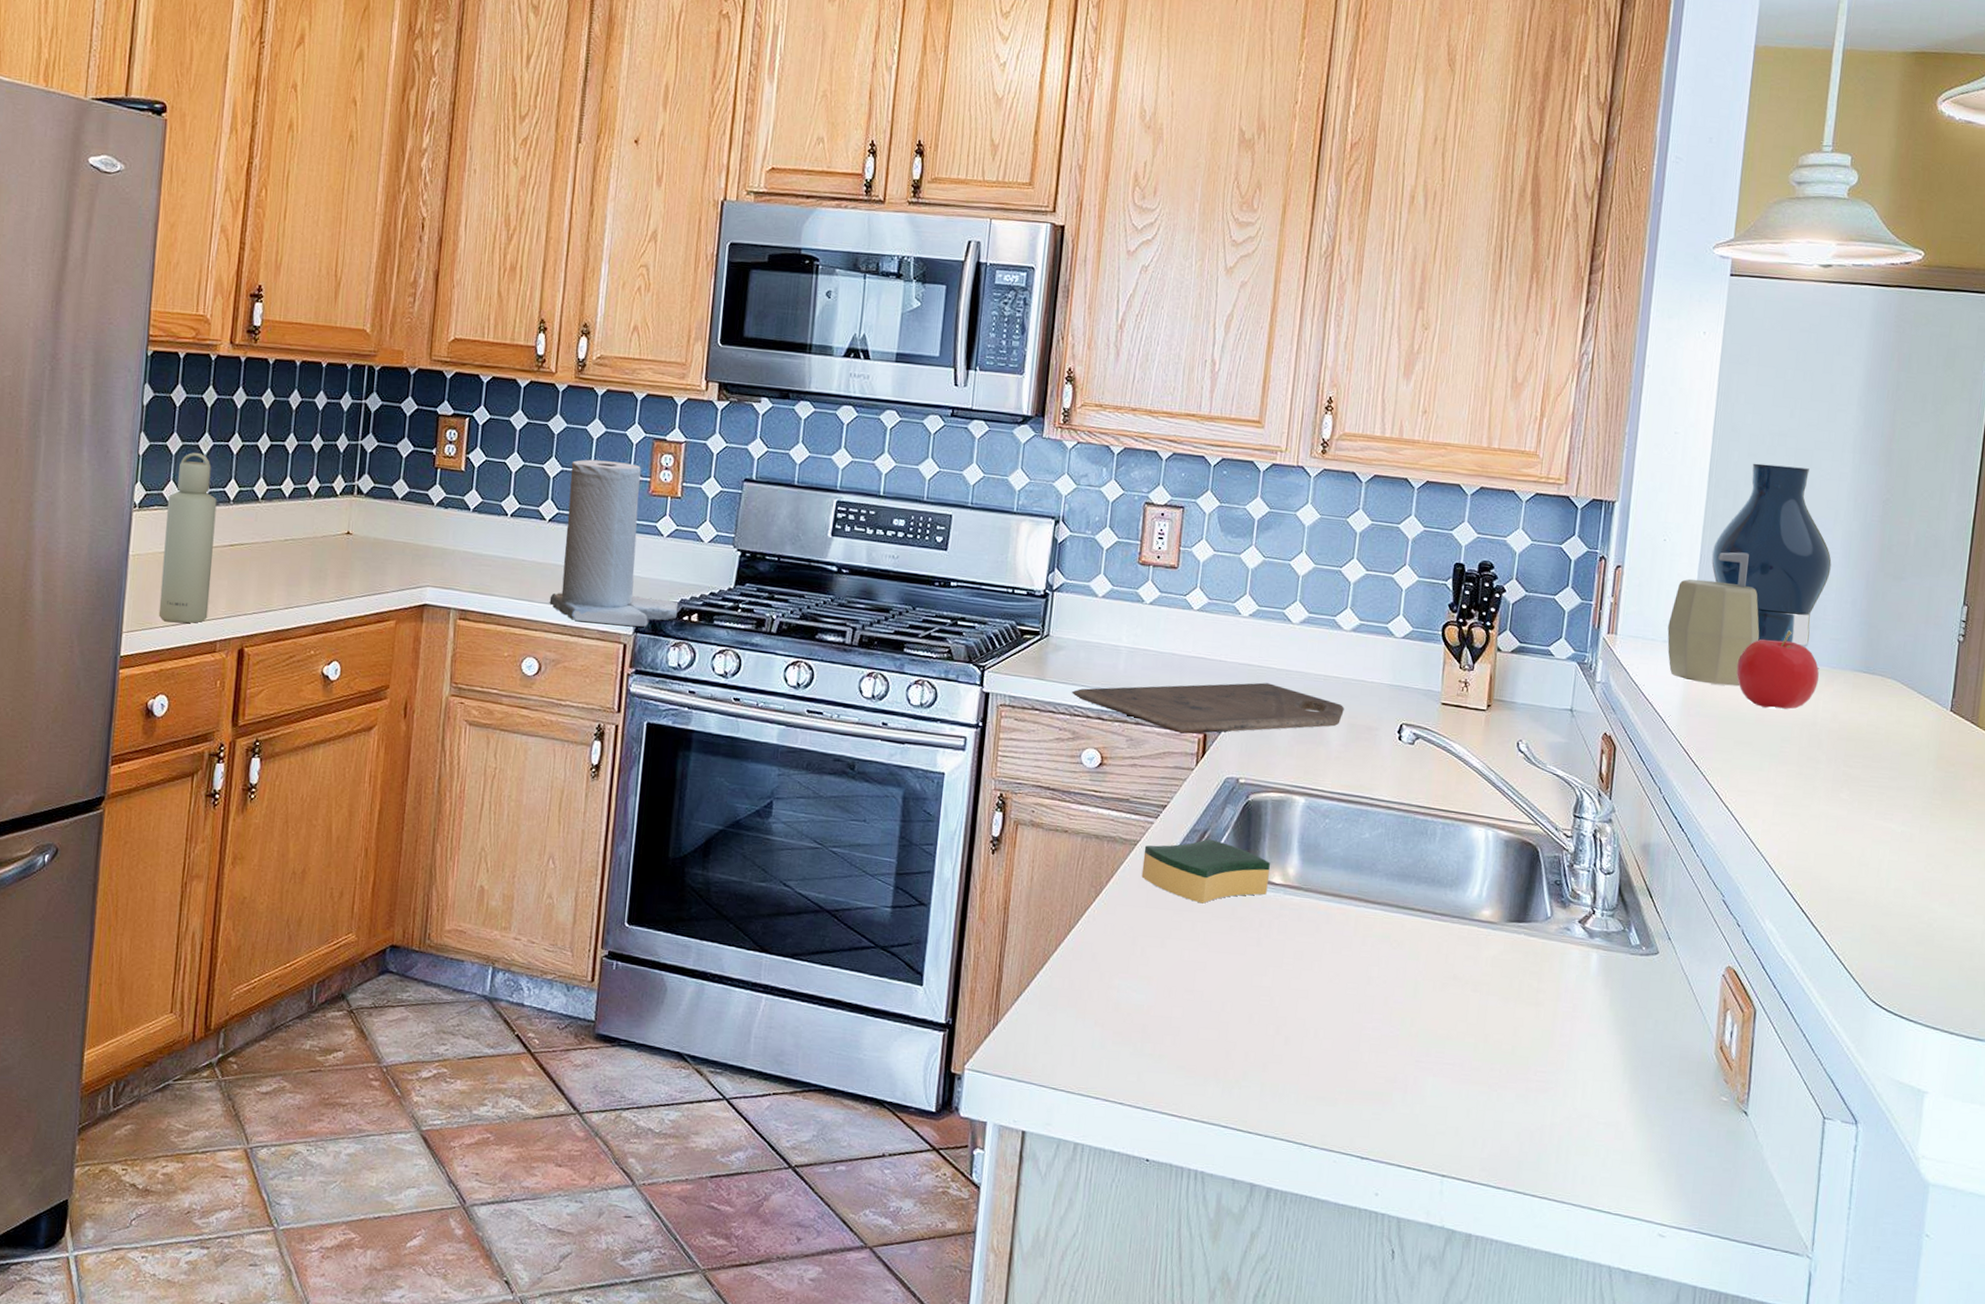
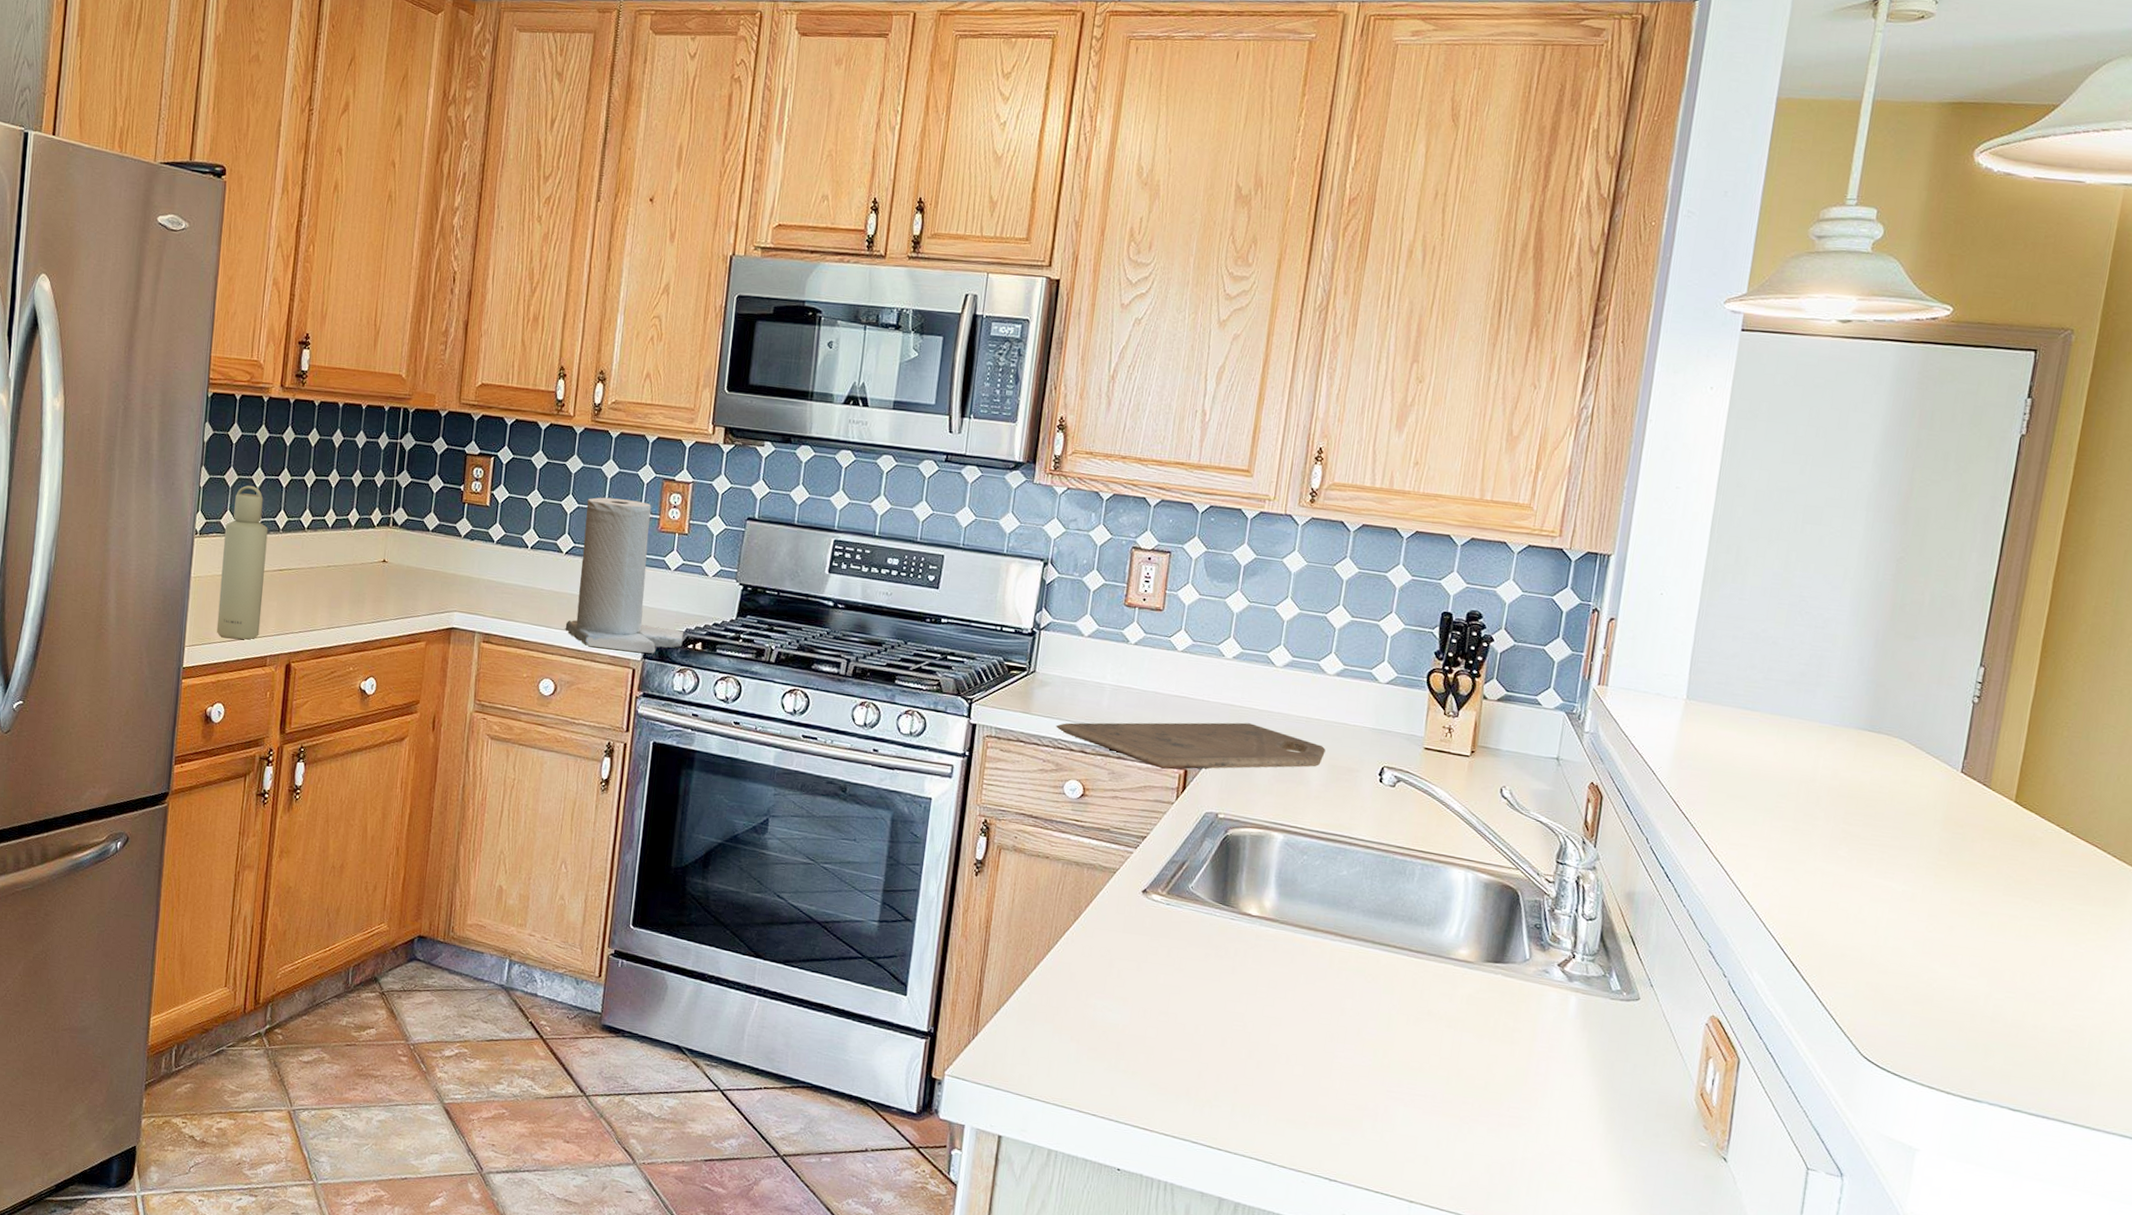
sponge: present [1141,839,1270,904] -> none [1119,869,1247,931]
soap dispenser: present [1667,552,1760,687] -> none [1660,607,1759,741]
vase: present [1711,463,1832,649] -> none [1710,519,1839,706]
fruit: present [1736,630,1819,710] -> none [1732,686,1821,765]

